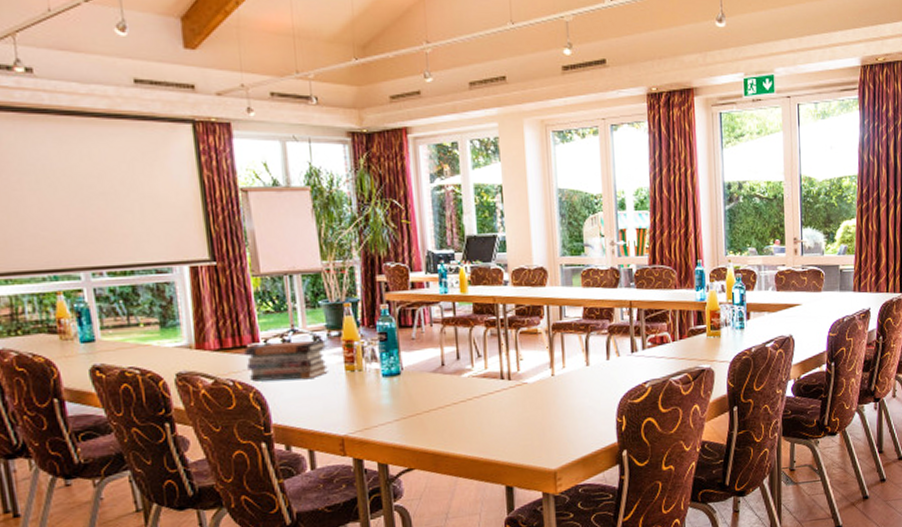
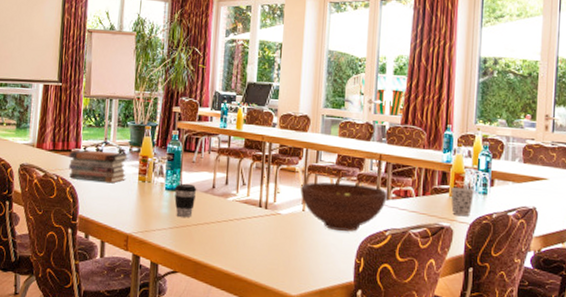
coffee cup: none [393,365,423,407] -> present [174,183,197,218]
fruit bowl: none [546,337,643,391] -> present [301,182,387,232]
cup: none [708,324,731,356] -> present [450,186,474,217]

